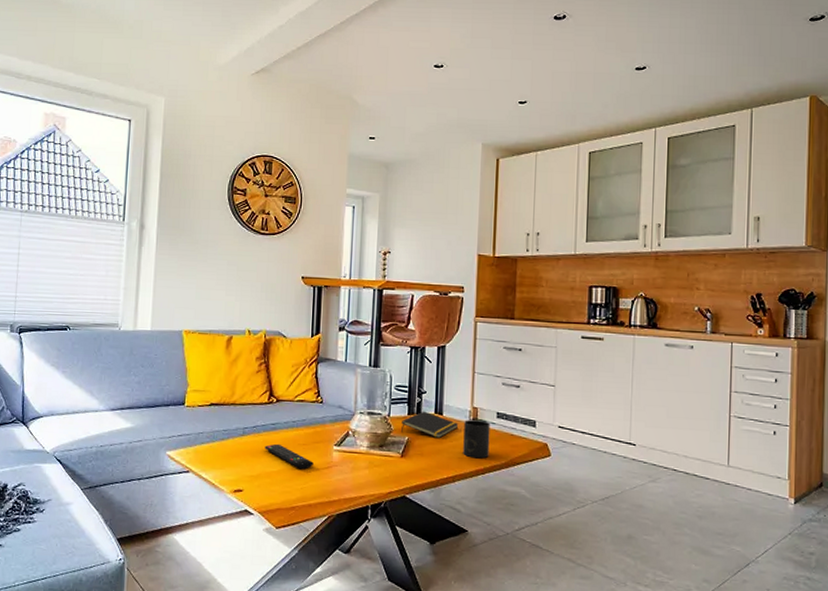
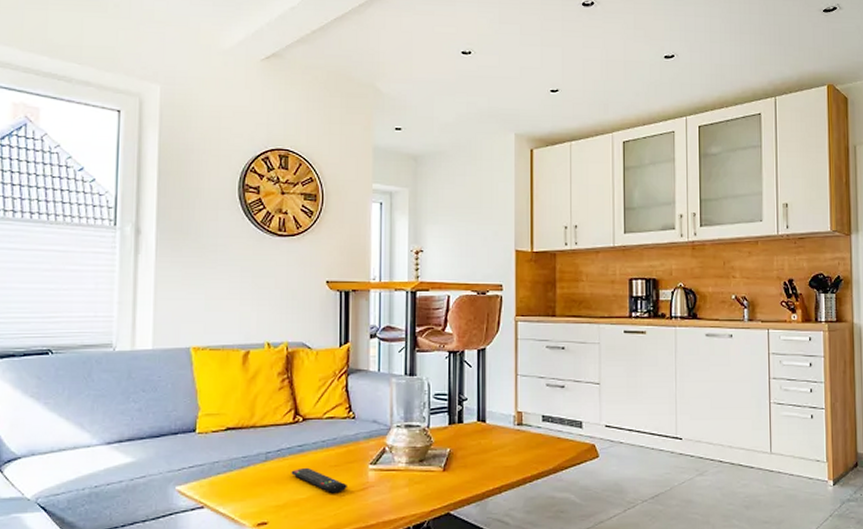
notepad: present [401,411,459,438] -> none [442,419,503,447]
mug: present [463,420,490,459] -> none [509,425,536,466]

